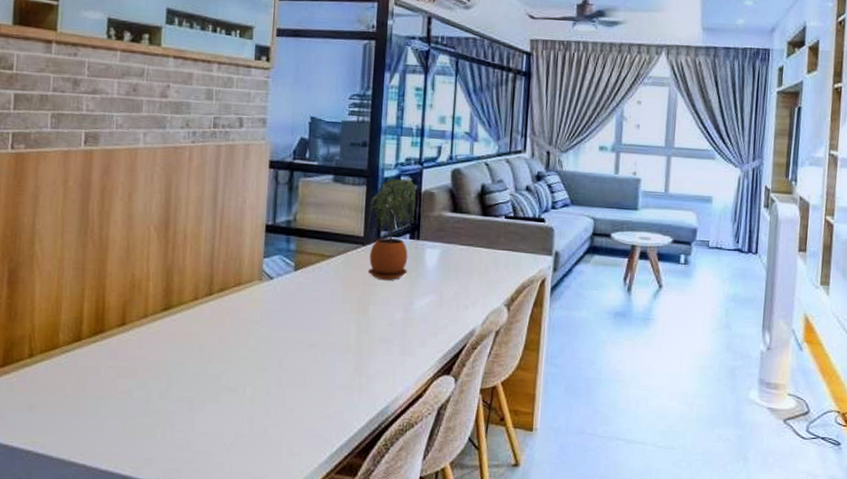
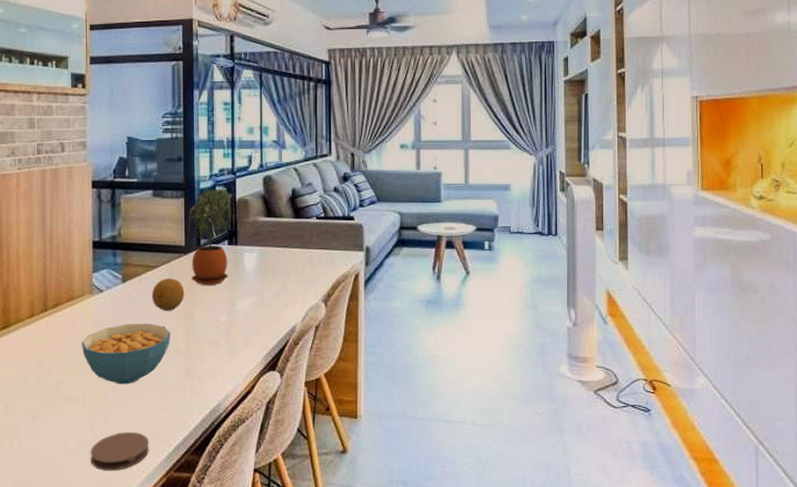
cereal bowl: none [246,314,342,379] -> present [81,323,170,385]
coaster: none [247,428,311,468] -> present [90,431,150,471]
fruit: none [324,269,360,304] -> present [151,278,185,311]

